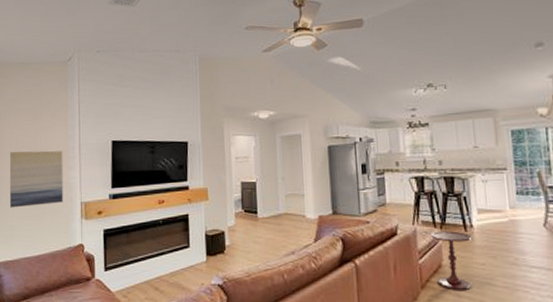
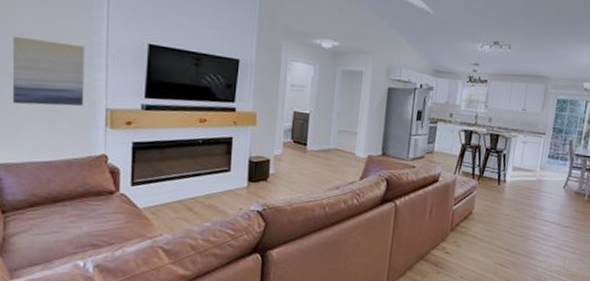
side table: present [431,231,473,290] -> none [465,182,503,236]

